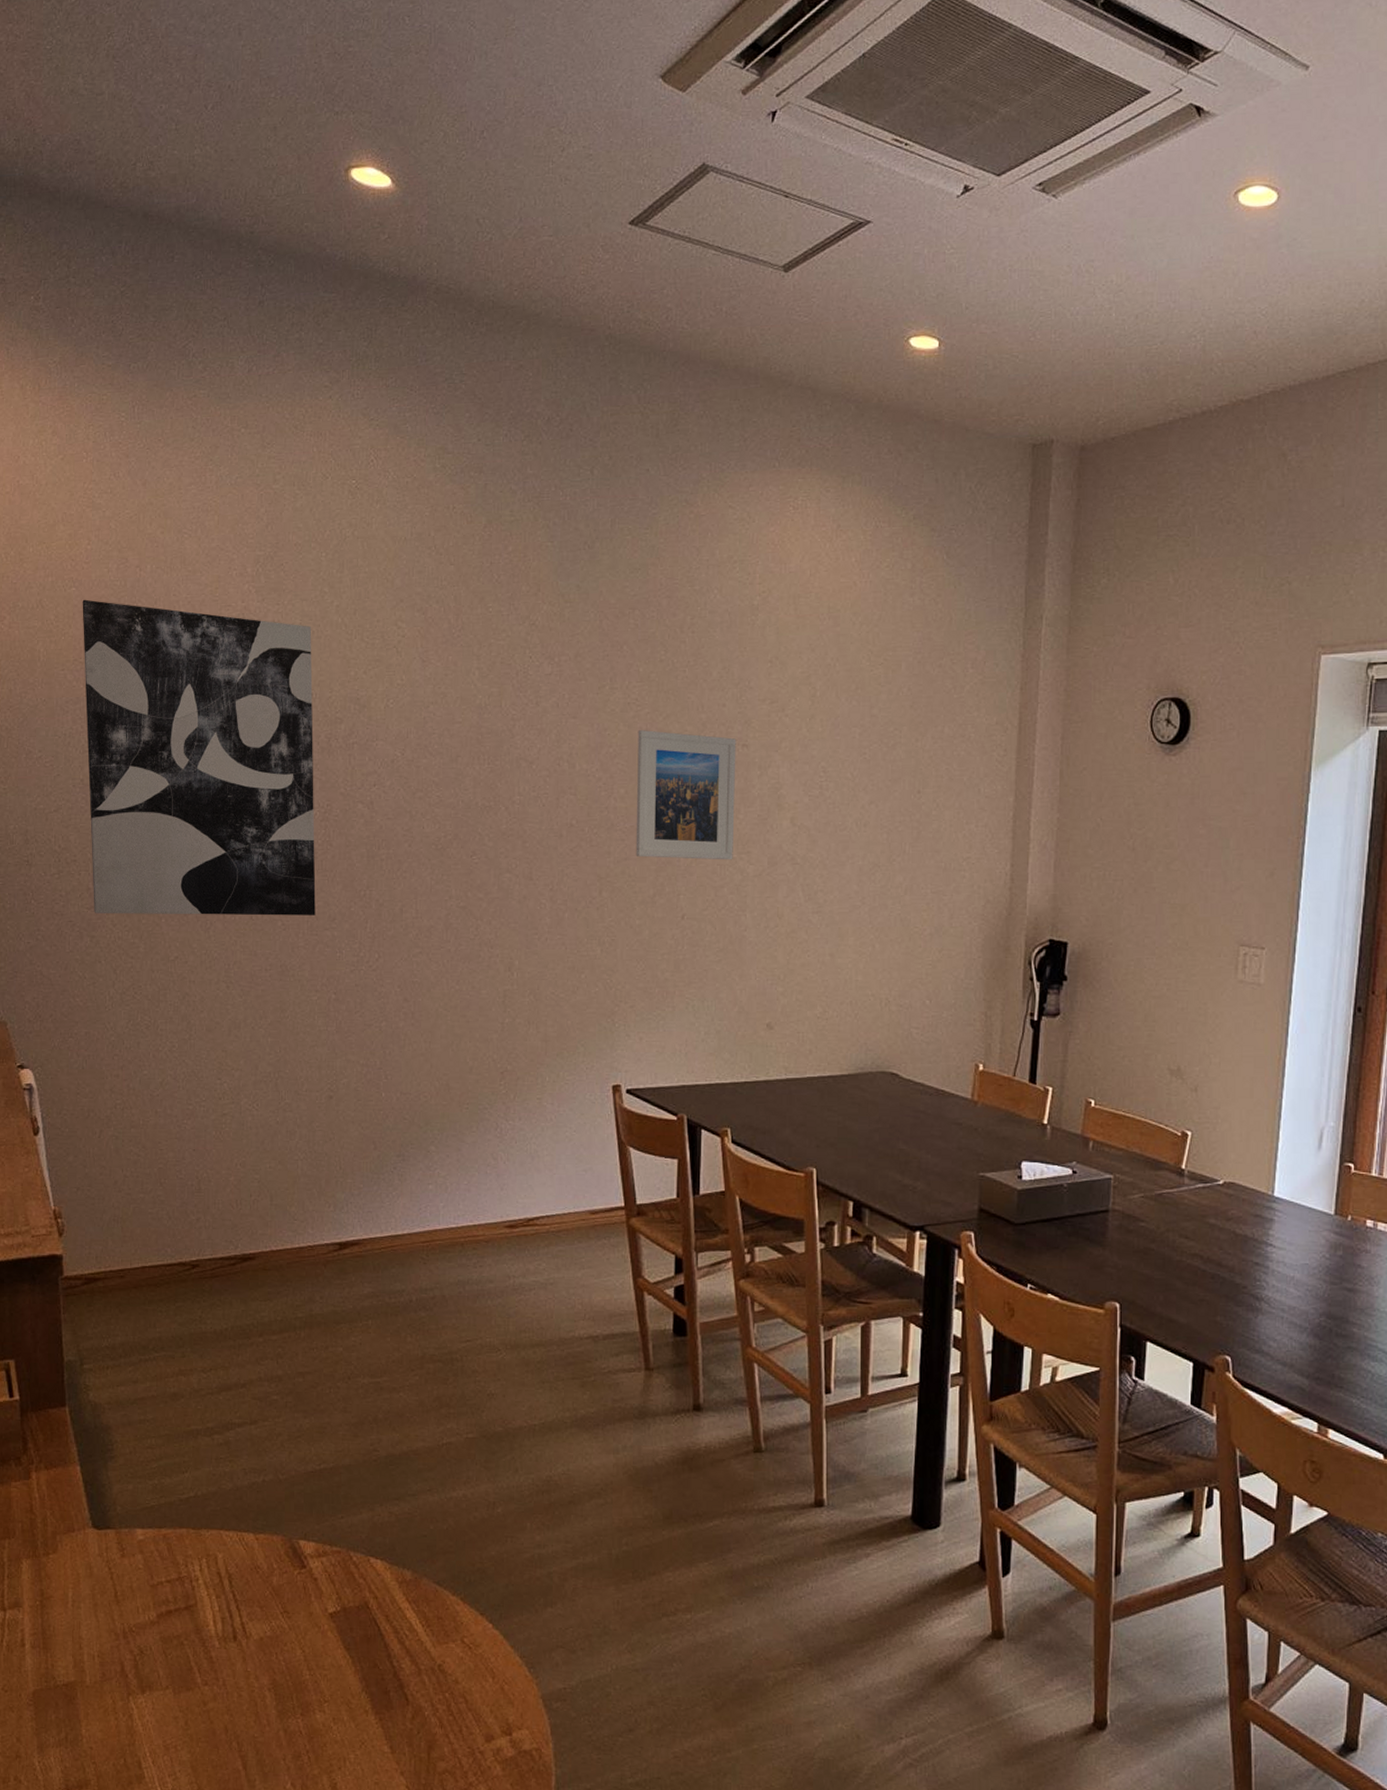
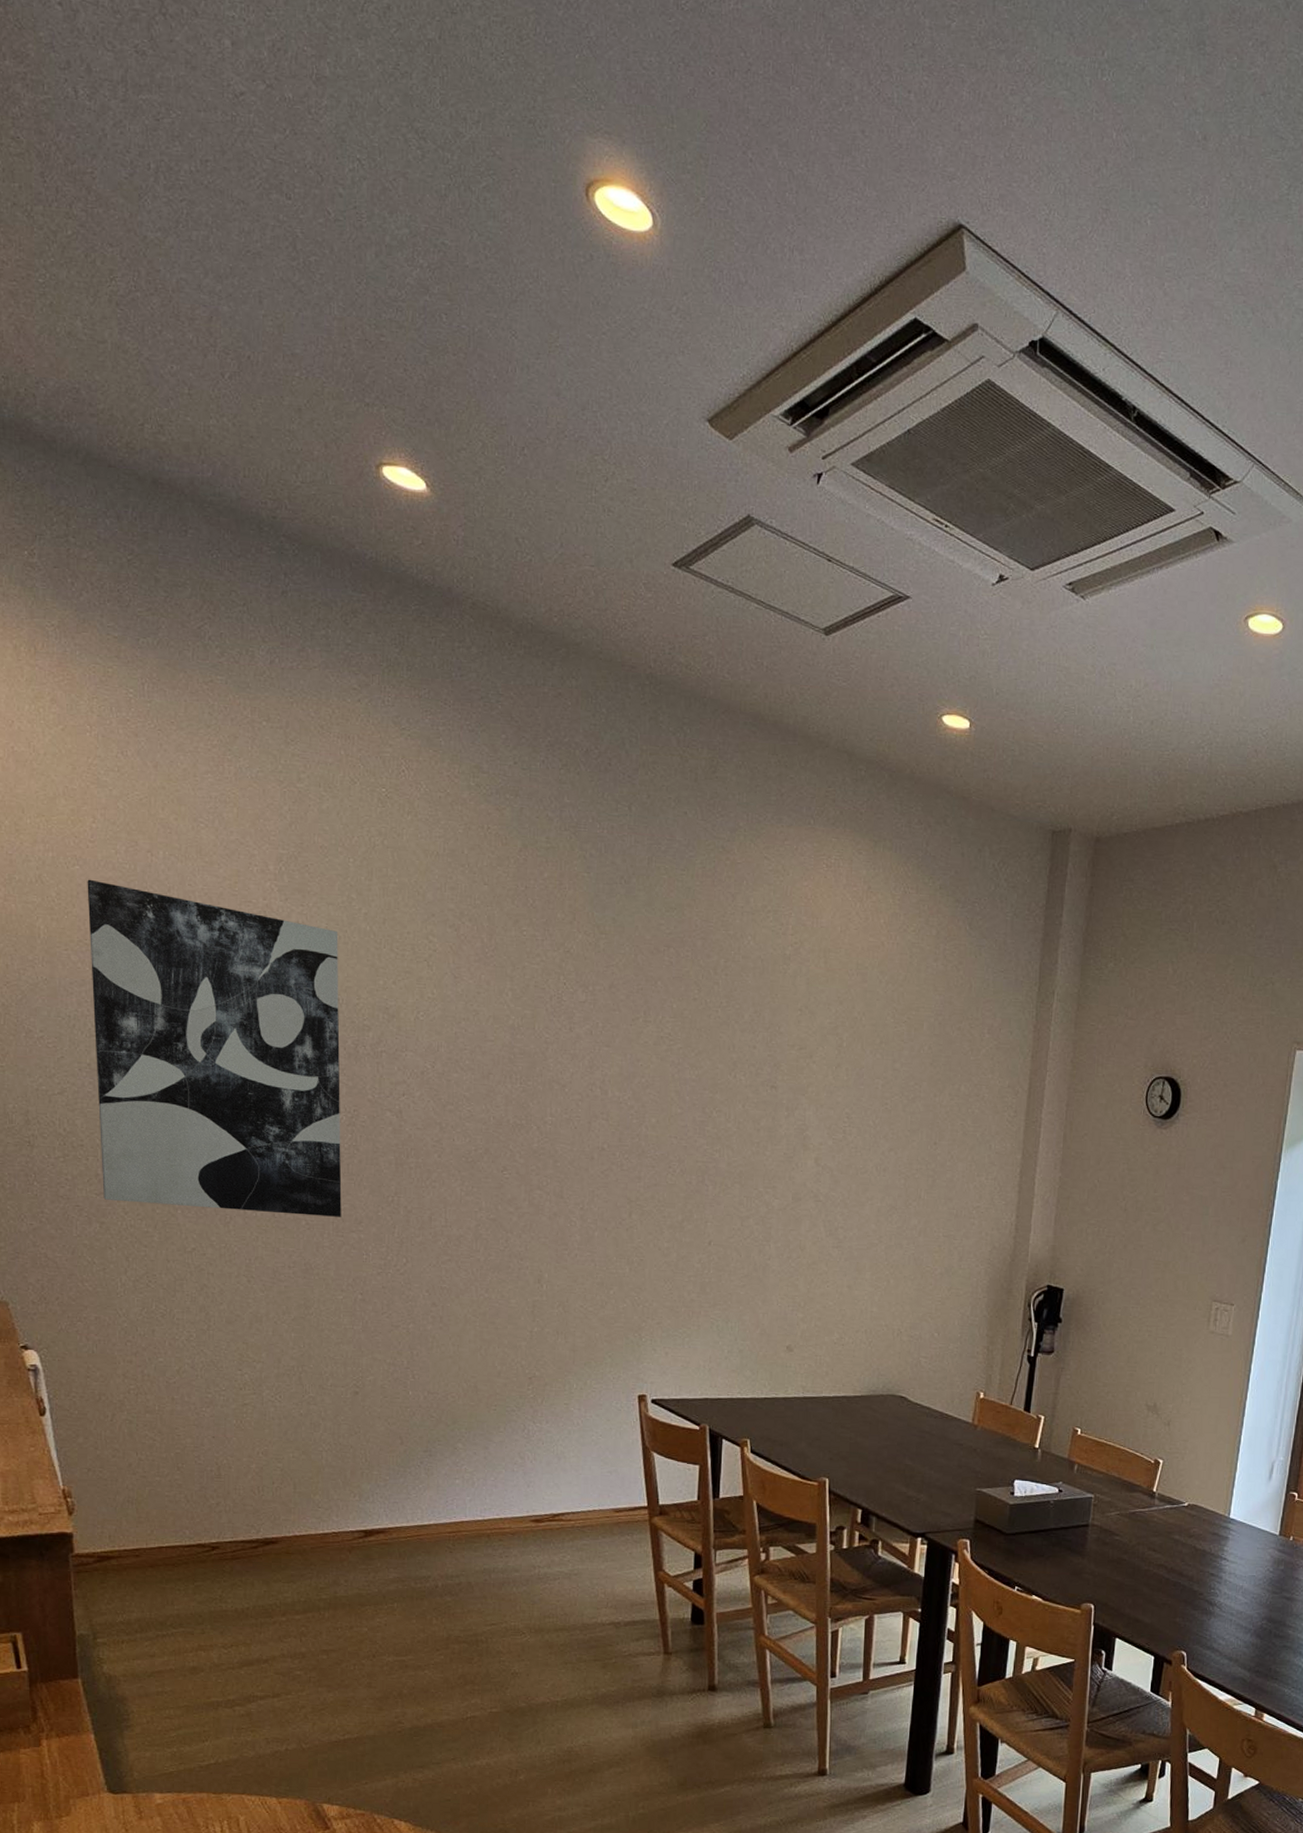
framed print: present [636,730,736,860] -> none [665,1064,766,1193]

